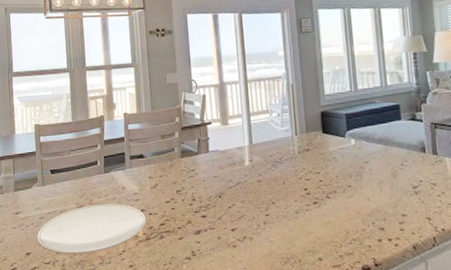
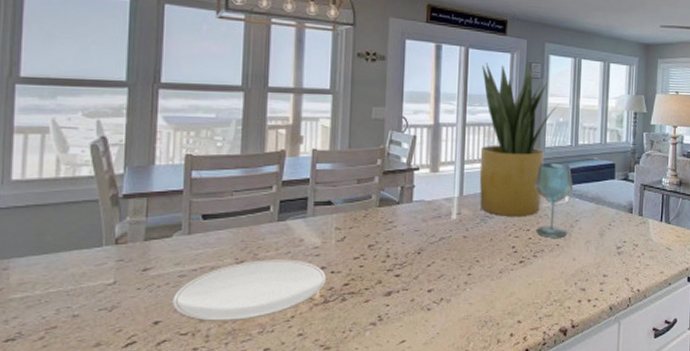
planter: none [256,16,332,161] -> present [479,59,558,216]
wine glass: none [318,108,359,180] -> present [534,162,574,238]

